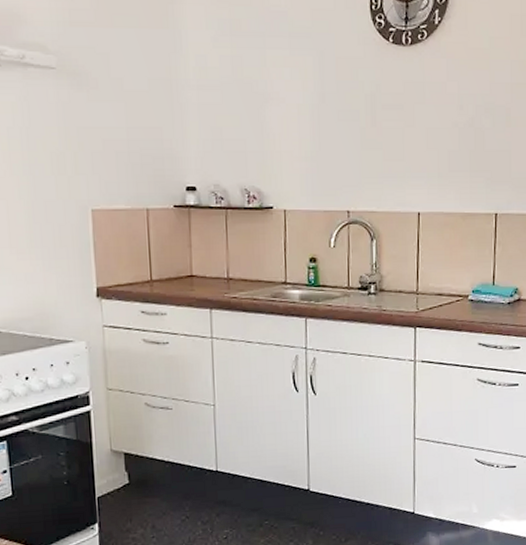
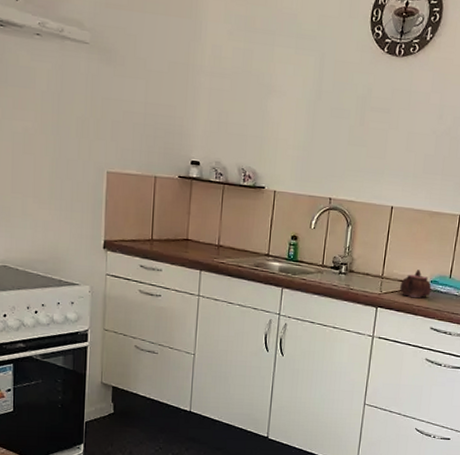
teapot: none [439,280,474,311] -> present [400,270,432,298]

